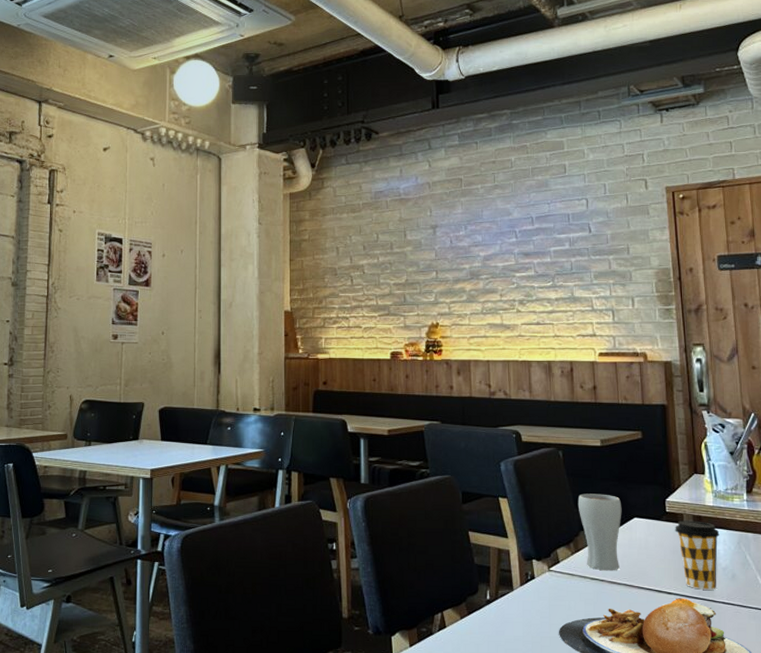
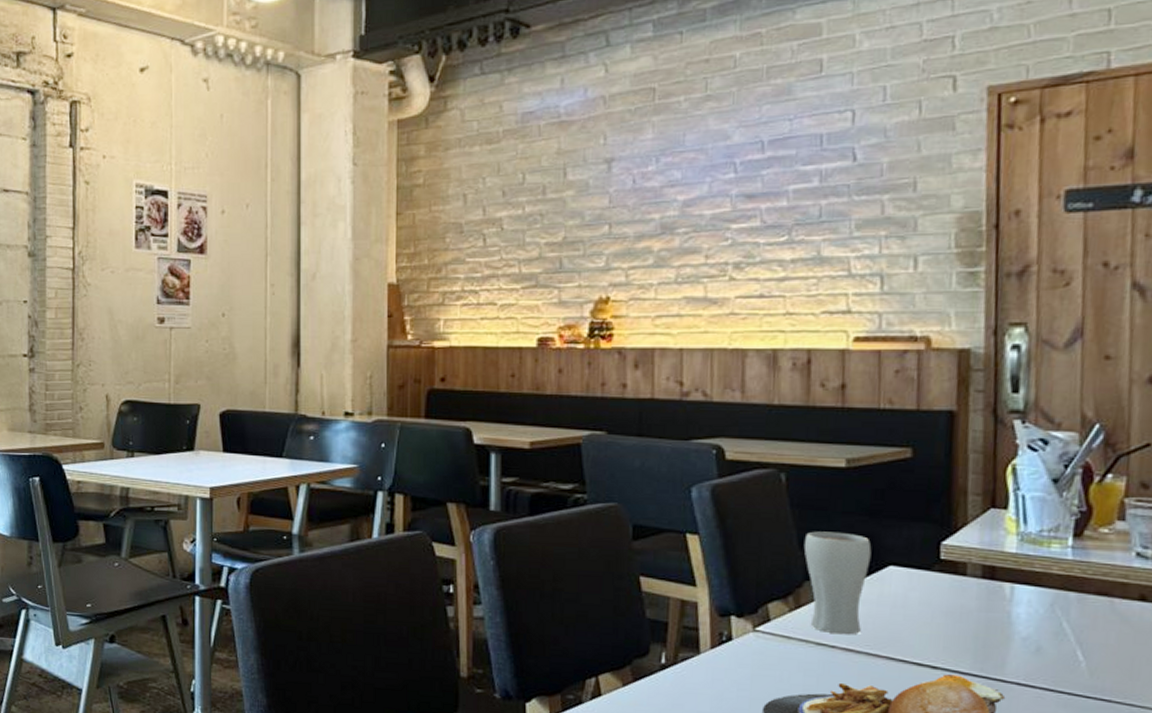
coffee cup: present [675,520,720,590] -> none [951,571,1023,666]

